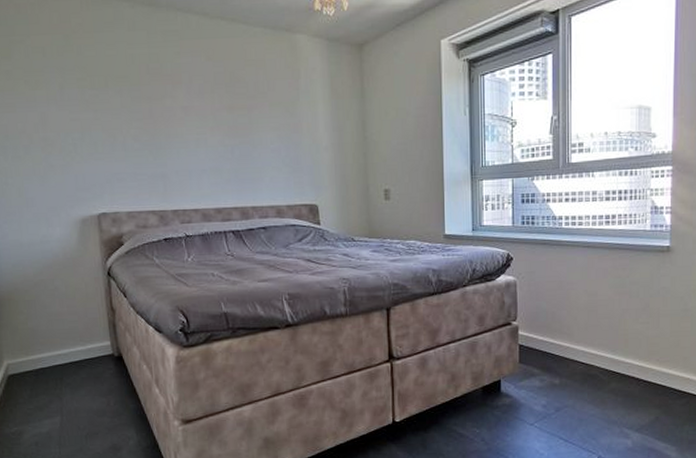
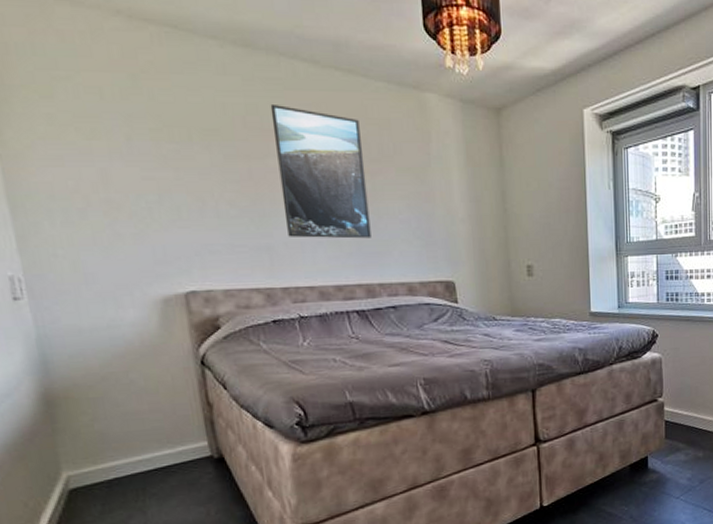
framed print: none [168,52,247,167] -> present [270,103,371,239]

